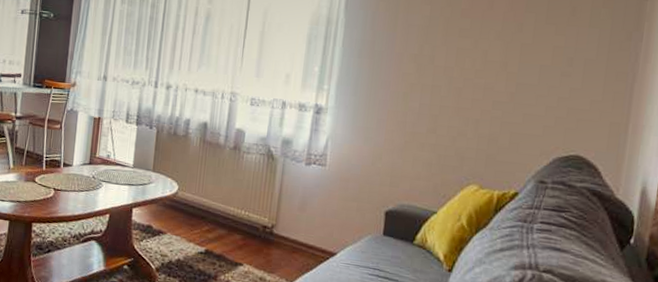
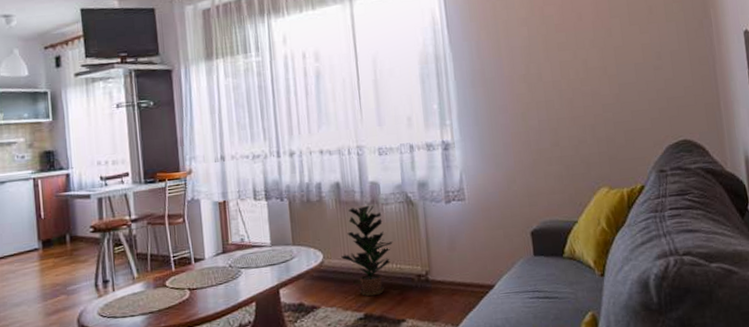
potted plant: none [195,149,247,235] -> present [341,205,393,297]

